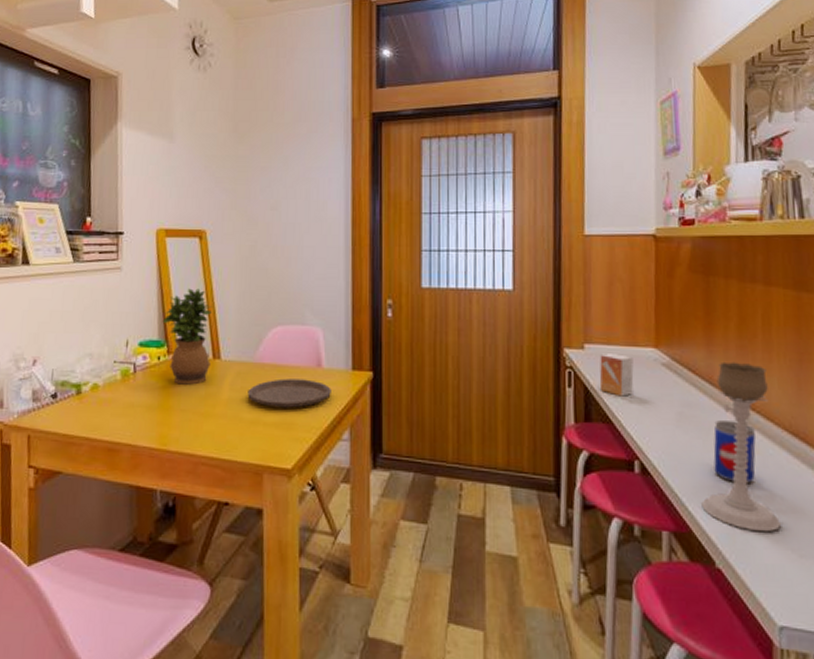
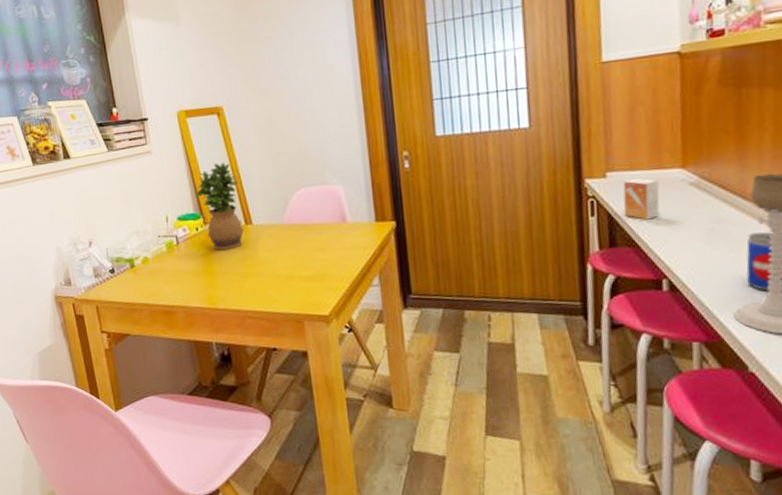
plate: present [247,378,331,408] -> none [281,234,358,263]

